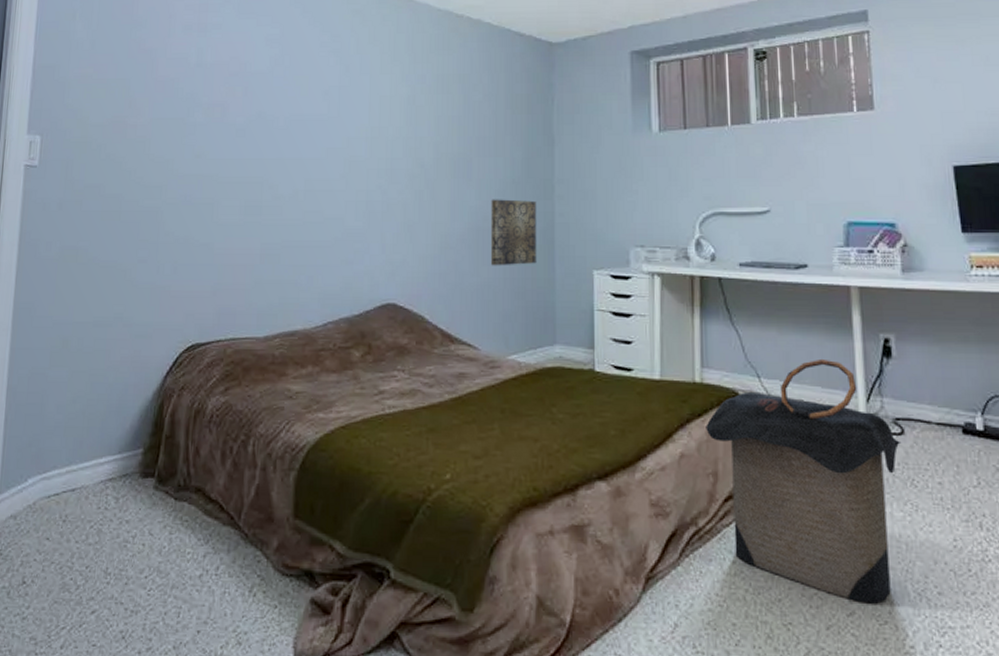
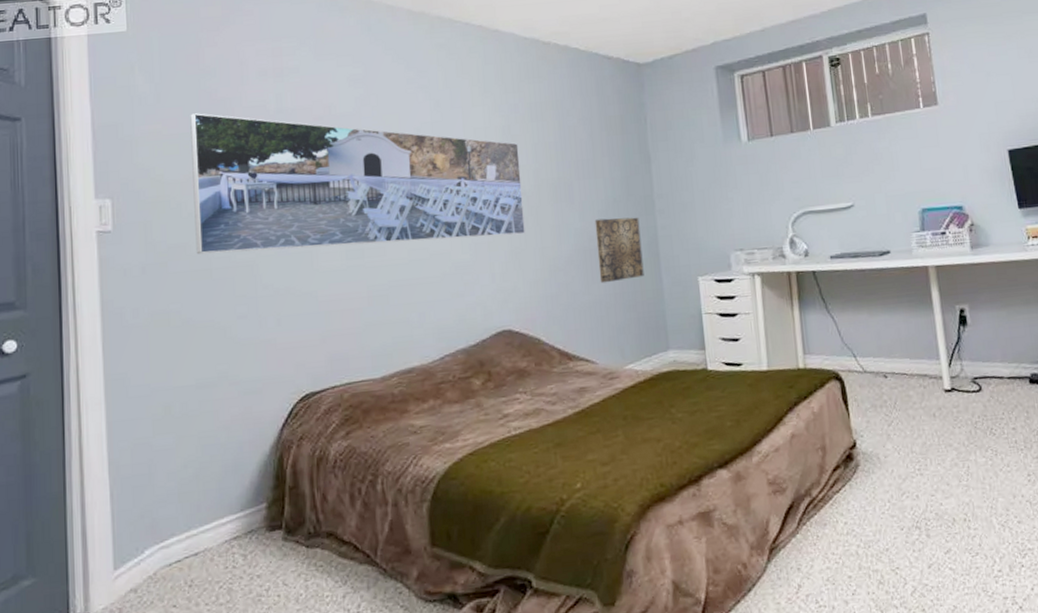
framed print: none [109,61,422,207] -> present [190,113,525,255]
laundry hamper: present [706,358,902,604] -> none [812,333,980,541]

